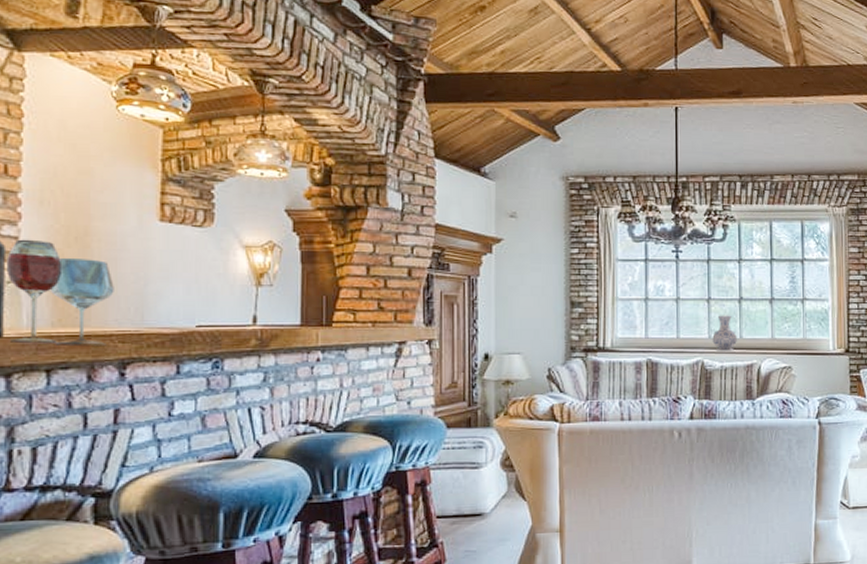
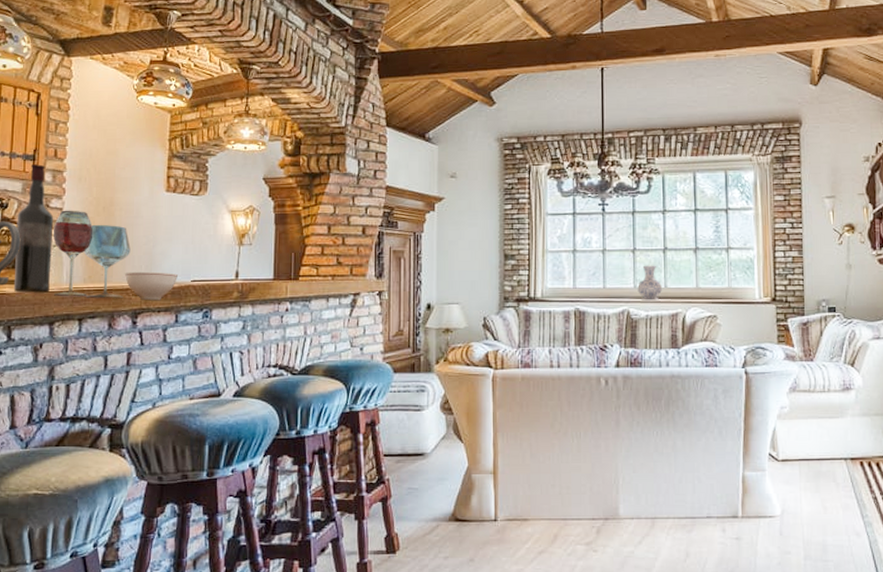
bowl: none [106,314,178,349] -> present [124,271,178,301]

